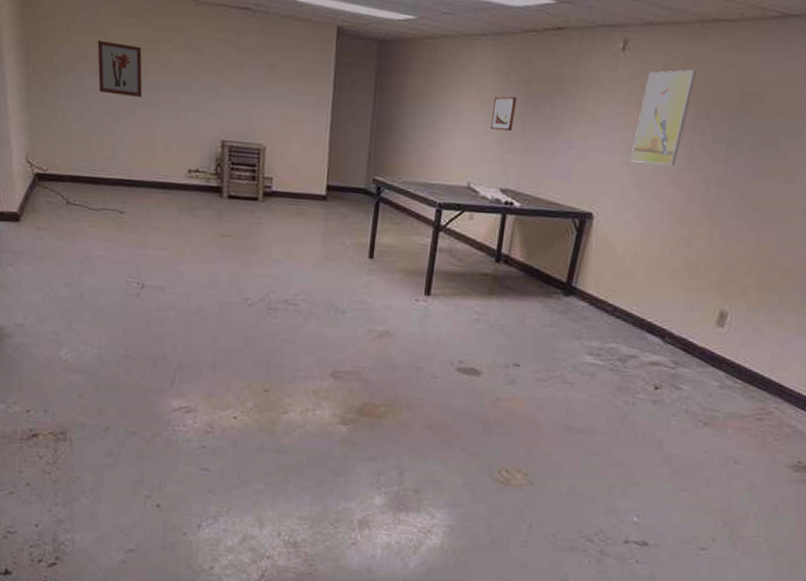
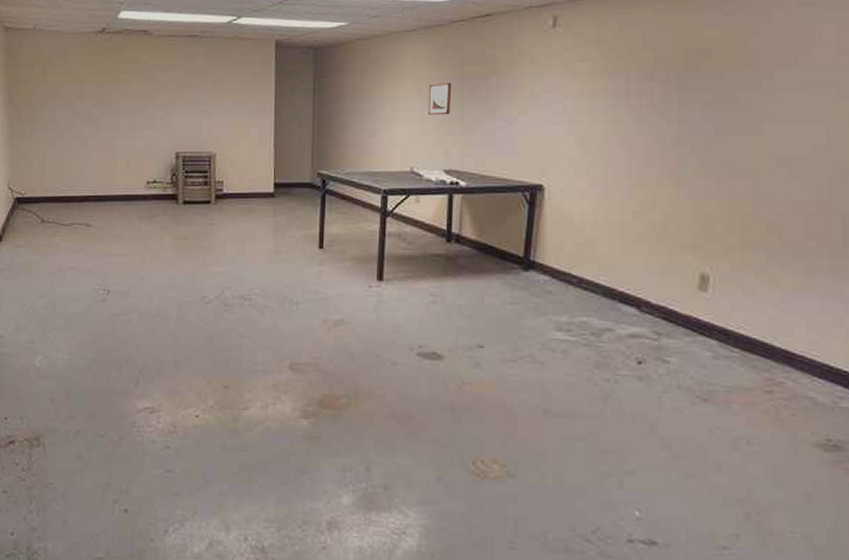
wall art: present [97,39,143,97] -> none [67,78,106,123]
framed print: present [630,69,696,166] -> none [575,36,633,130]

